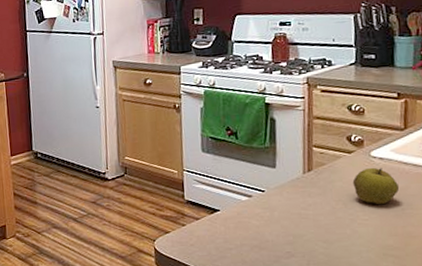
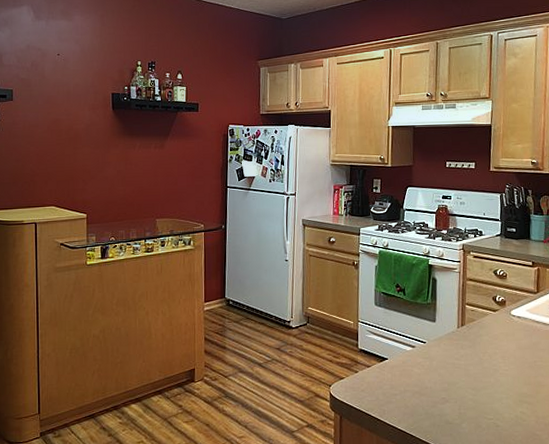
apple: present [352,167,400,204] -> none [496,324,533,357]

